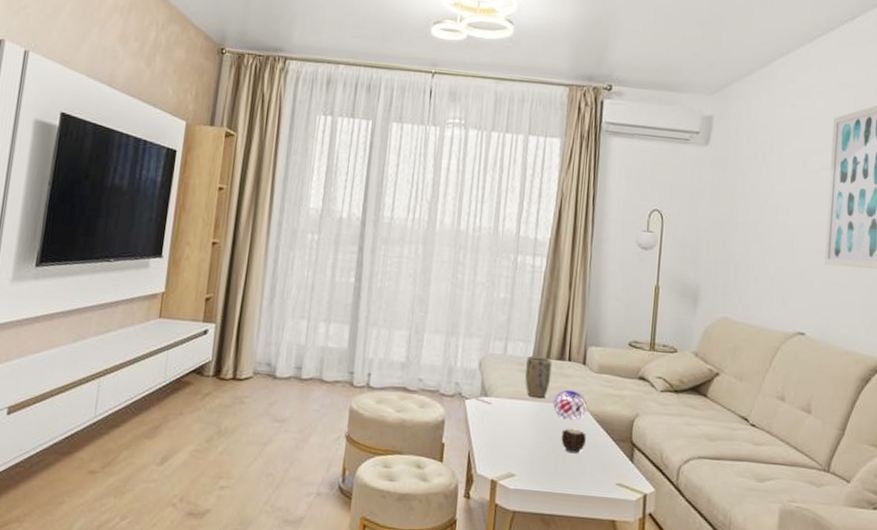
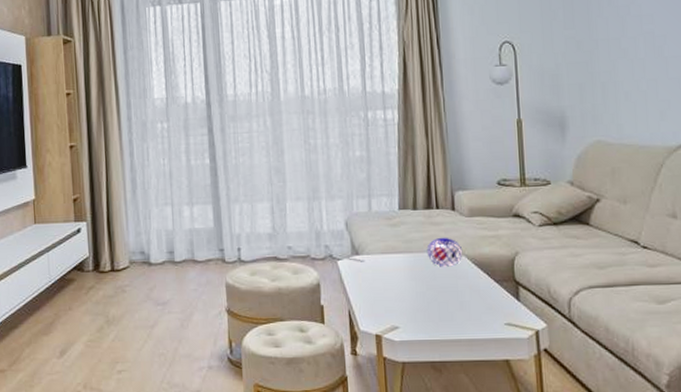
plant pot: present [524,355,553,399] -> none [392,208,421,250]
candle: present [561,427,586,454] -> none [440,273,467,300]

